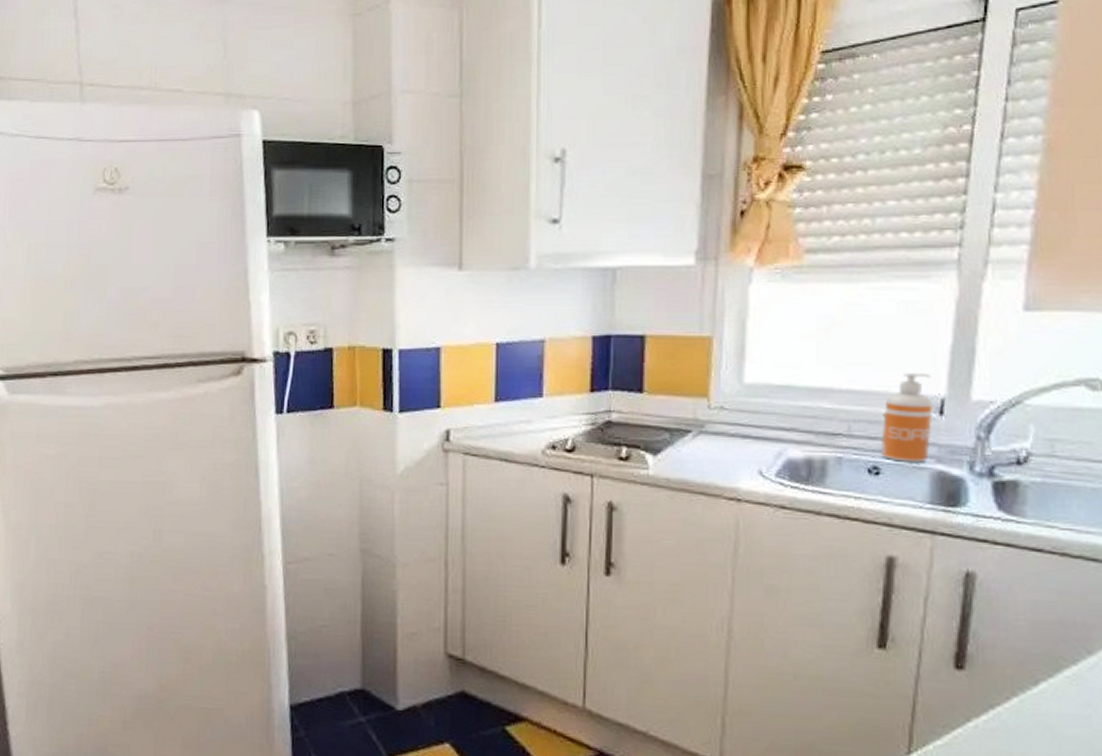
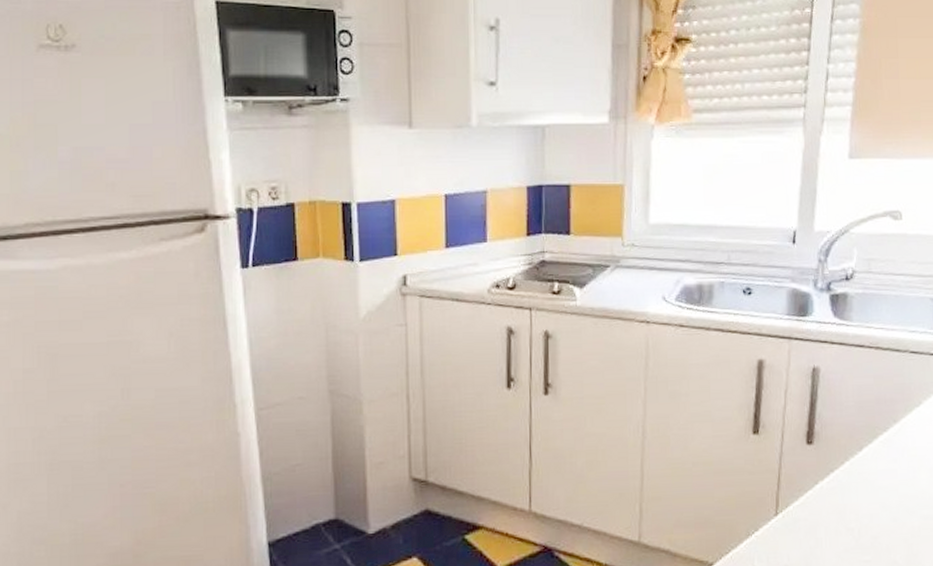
soap dispenser: present [880,373,933,463] -> none [751,211,788,283]

